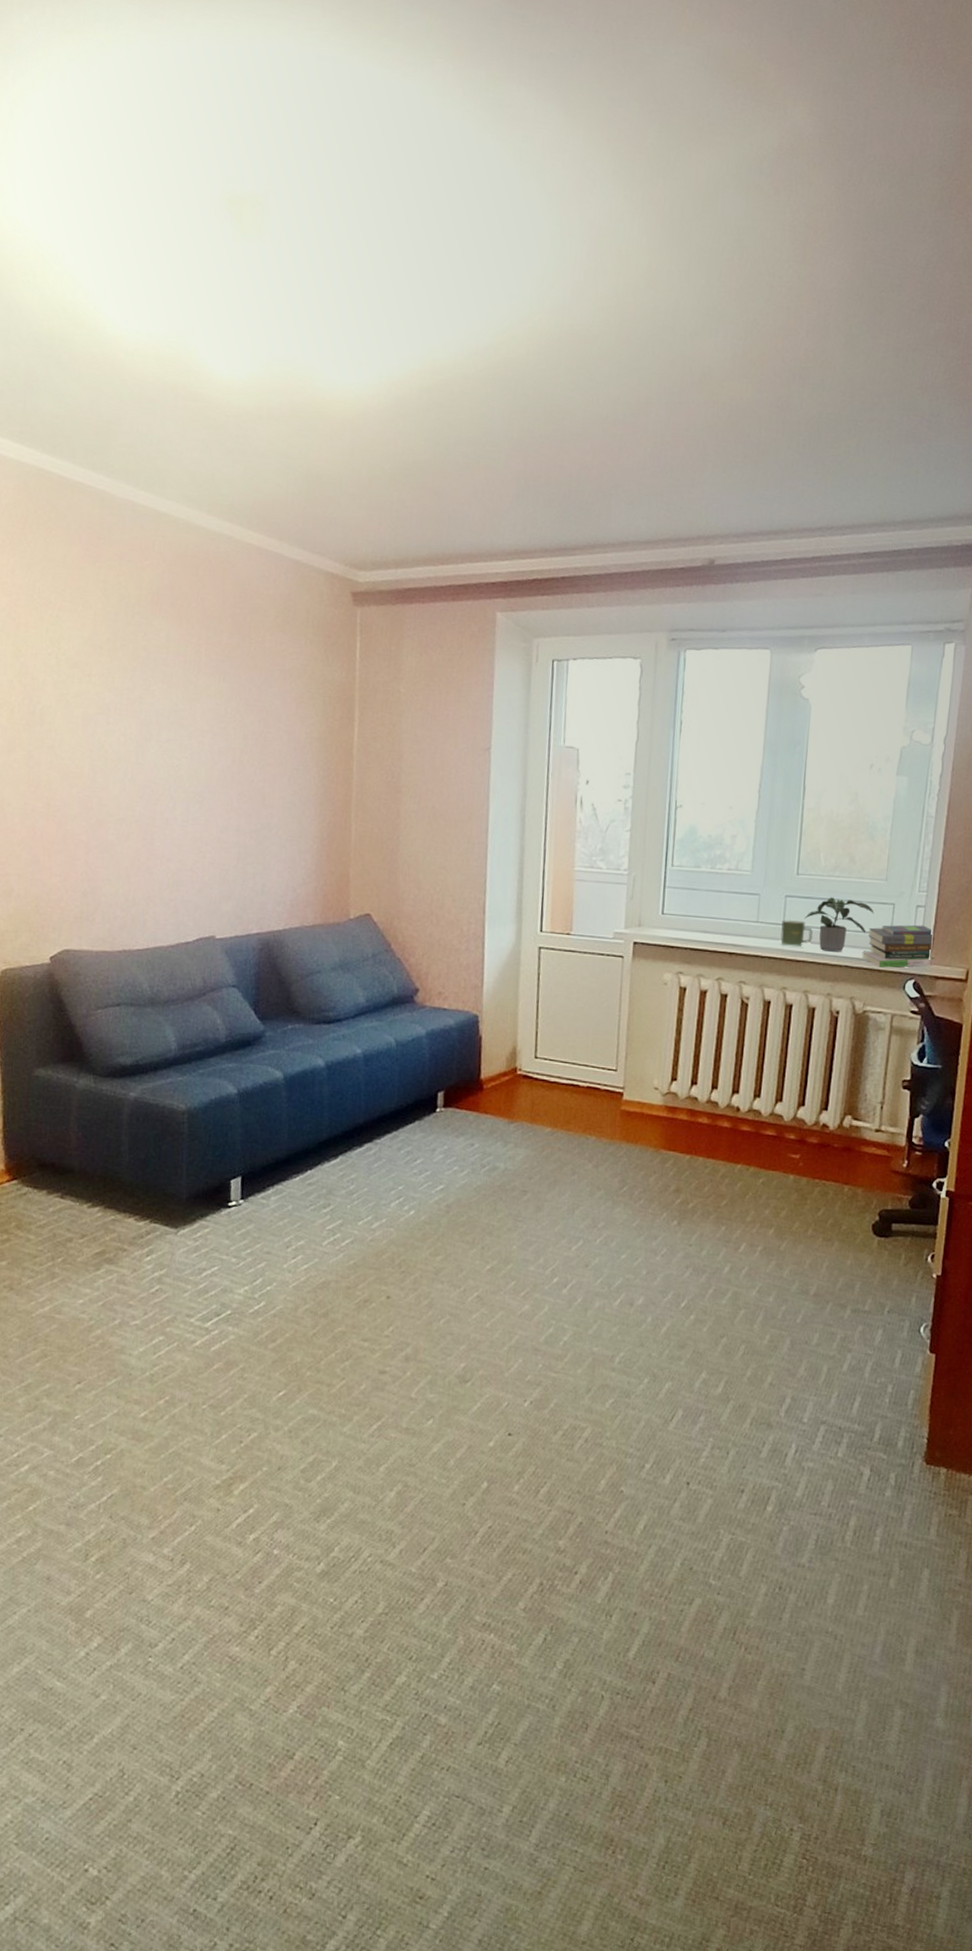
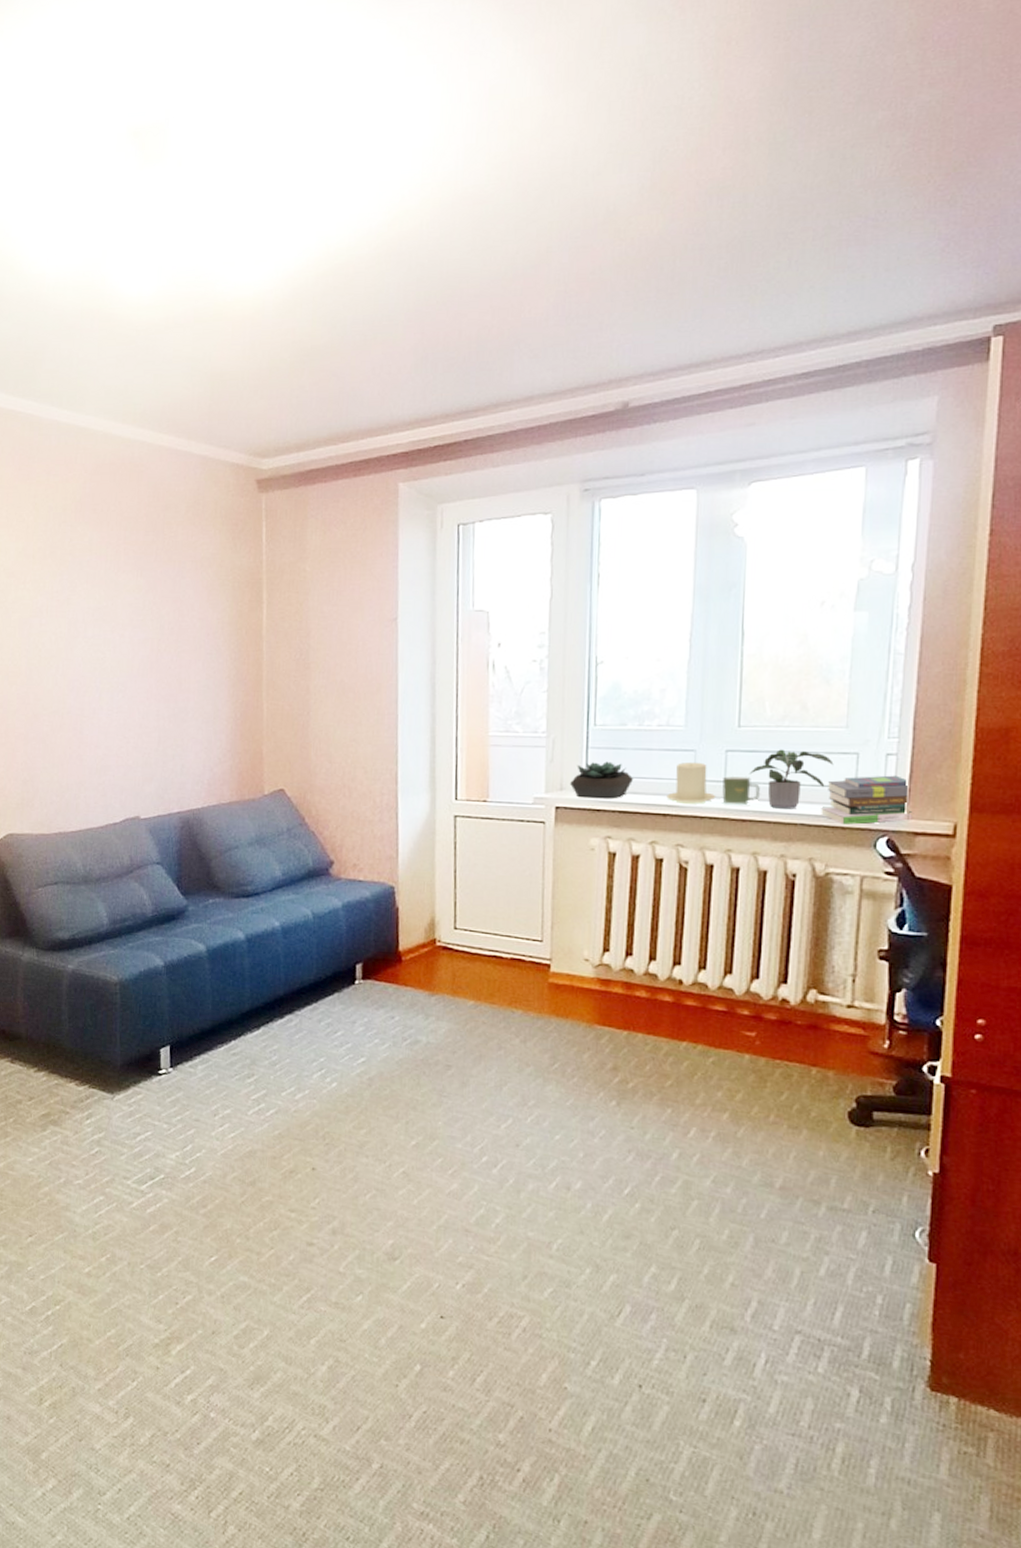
succulent plant: none [648,901,705,937] -> present [570,761,634,799]
candle: none [733,904,776,945] -> present [666,761,716,804]

